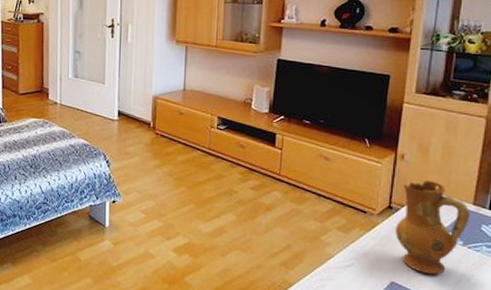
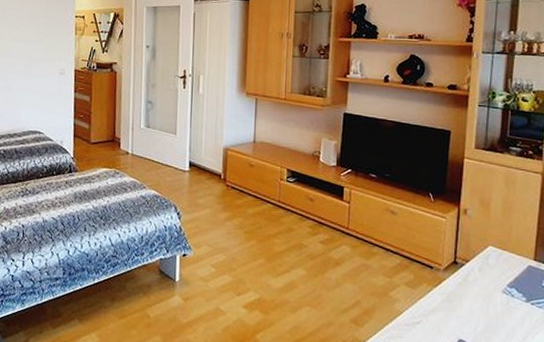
ceramic jug: present [395,180,471,275] -> none [461,235,532,332]

